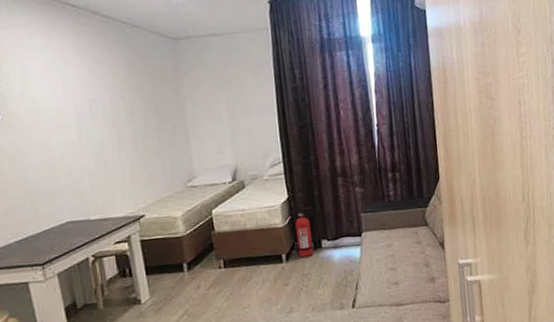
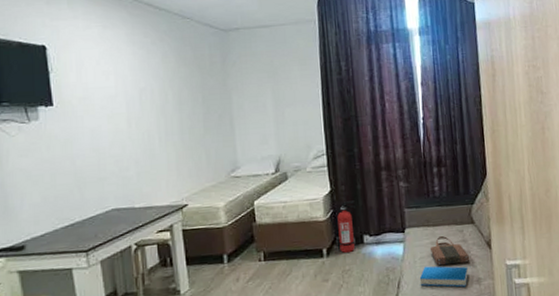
book: none [376,267,423,287] -> present [419,266,468,287]
tote bag: none [386,238,424,267] -> present [429,236,469,266]

